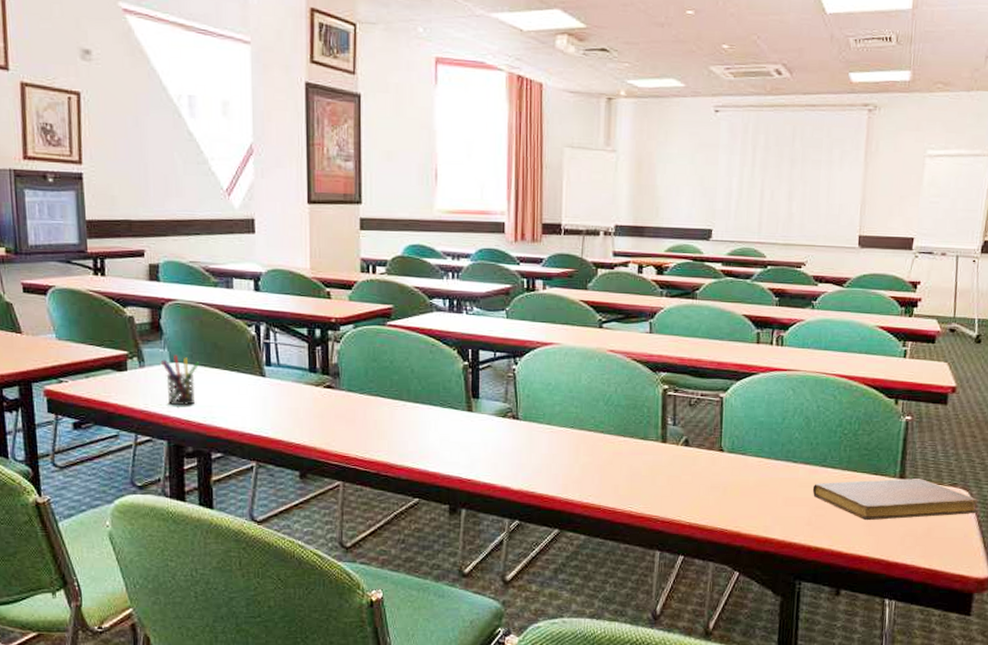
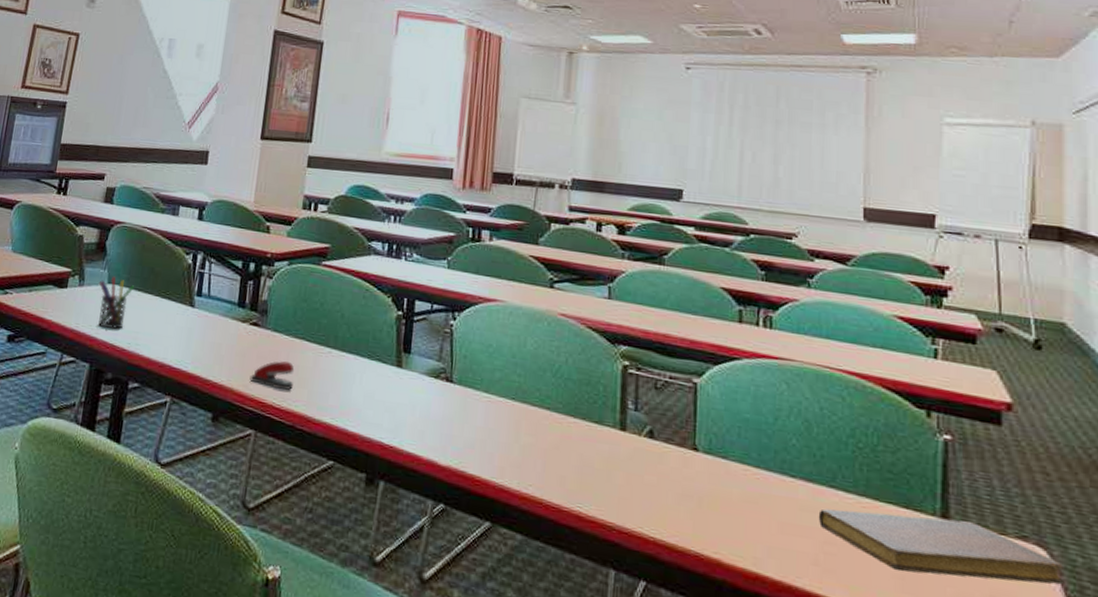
stapler: none [331,418,373,444] -> present [249,361,295,391]

